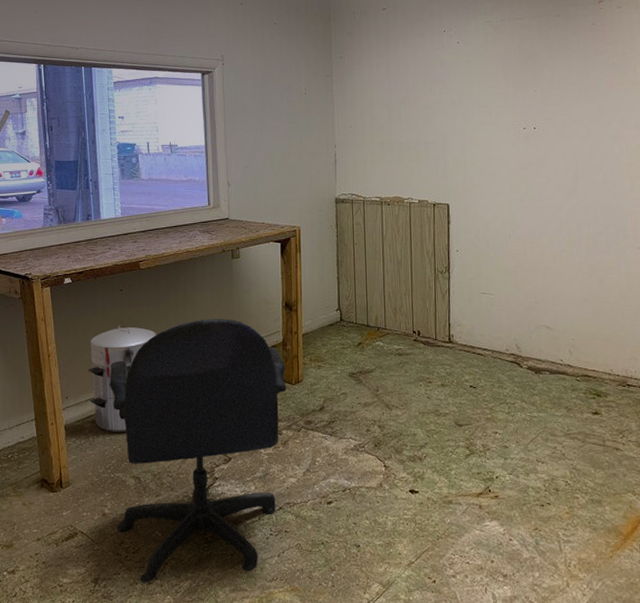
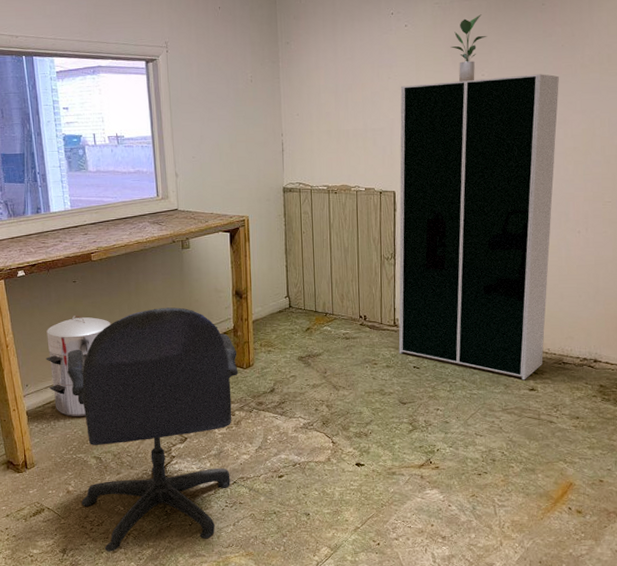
shelving unit: none [453,90,612,403] -> present [398,74,559,380]
potted plant: none [502,33,539,97] -> present [450,14,488,82]

